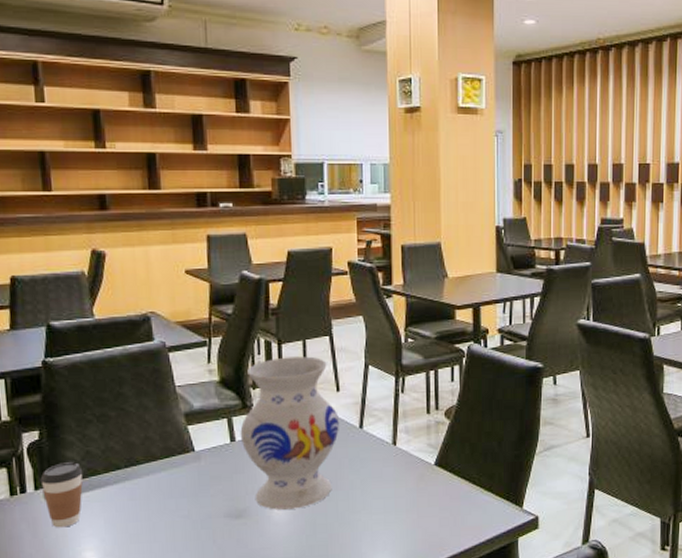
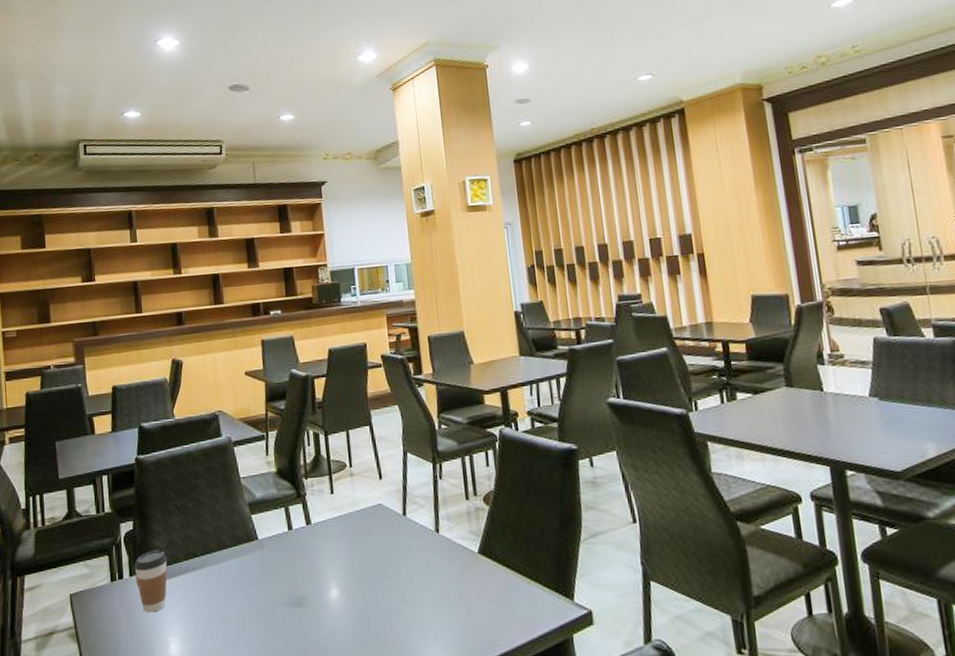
vase: present [240,356,339,510] -> none [296,446,385,599]

